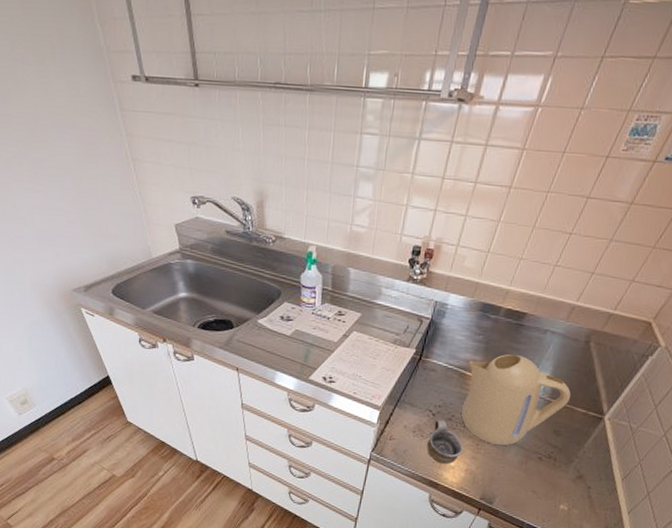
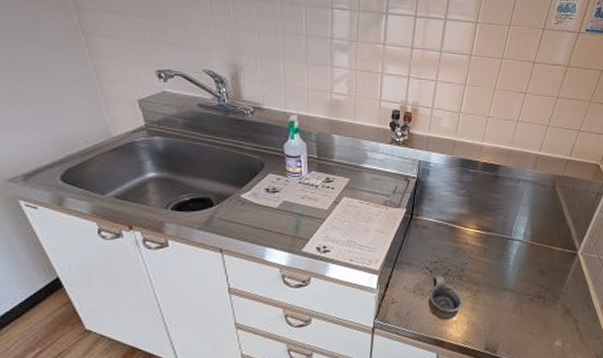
kettle: present [461,353,571,446] -> none [456,203,547,293]

